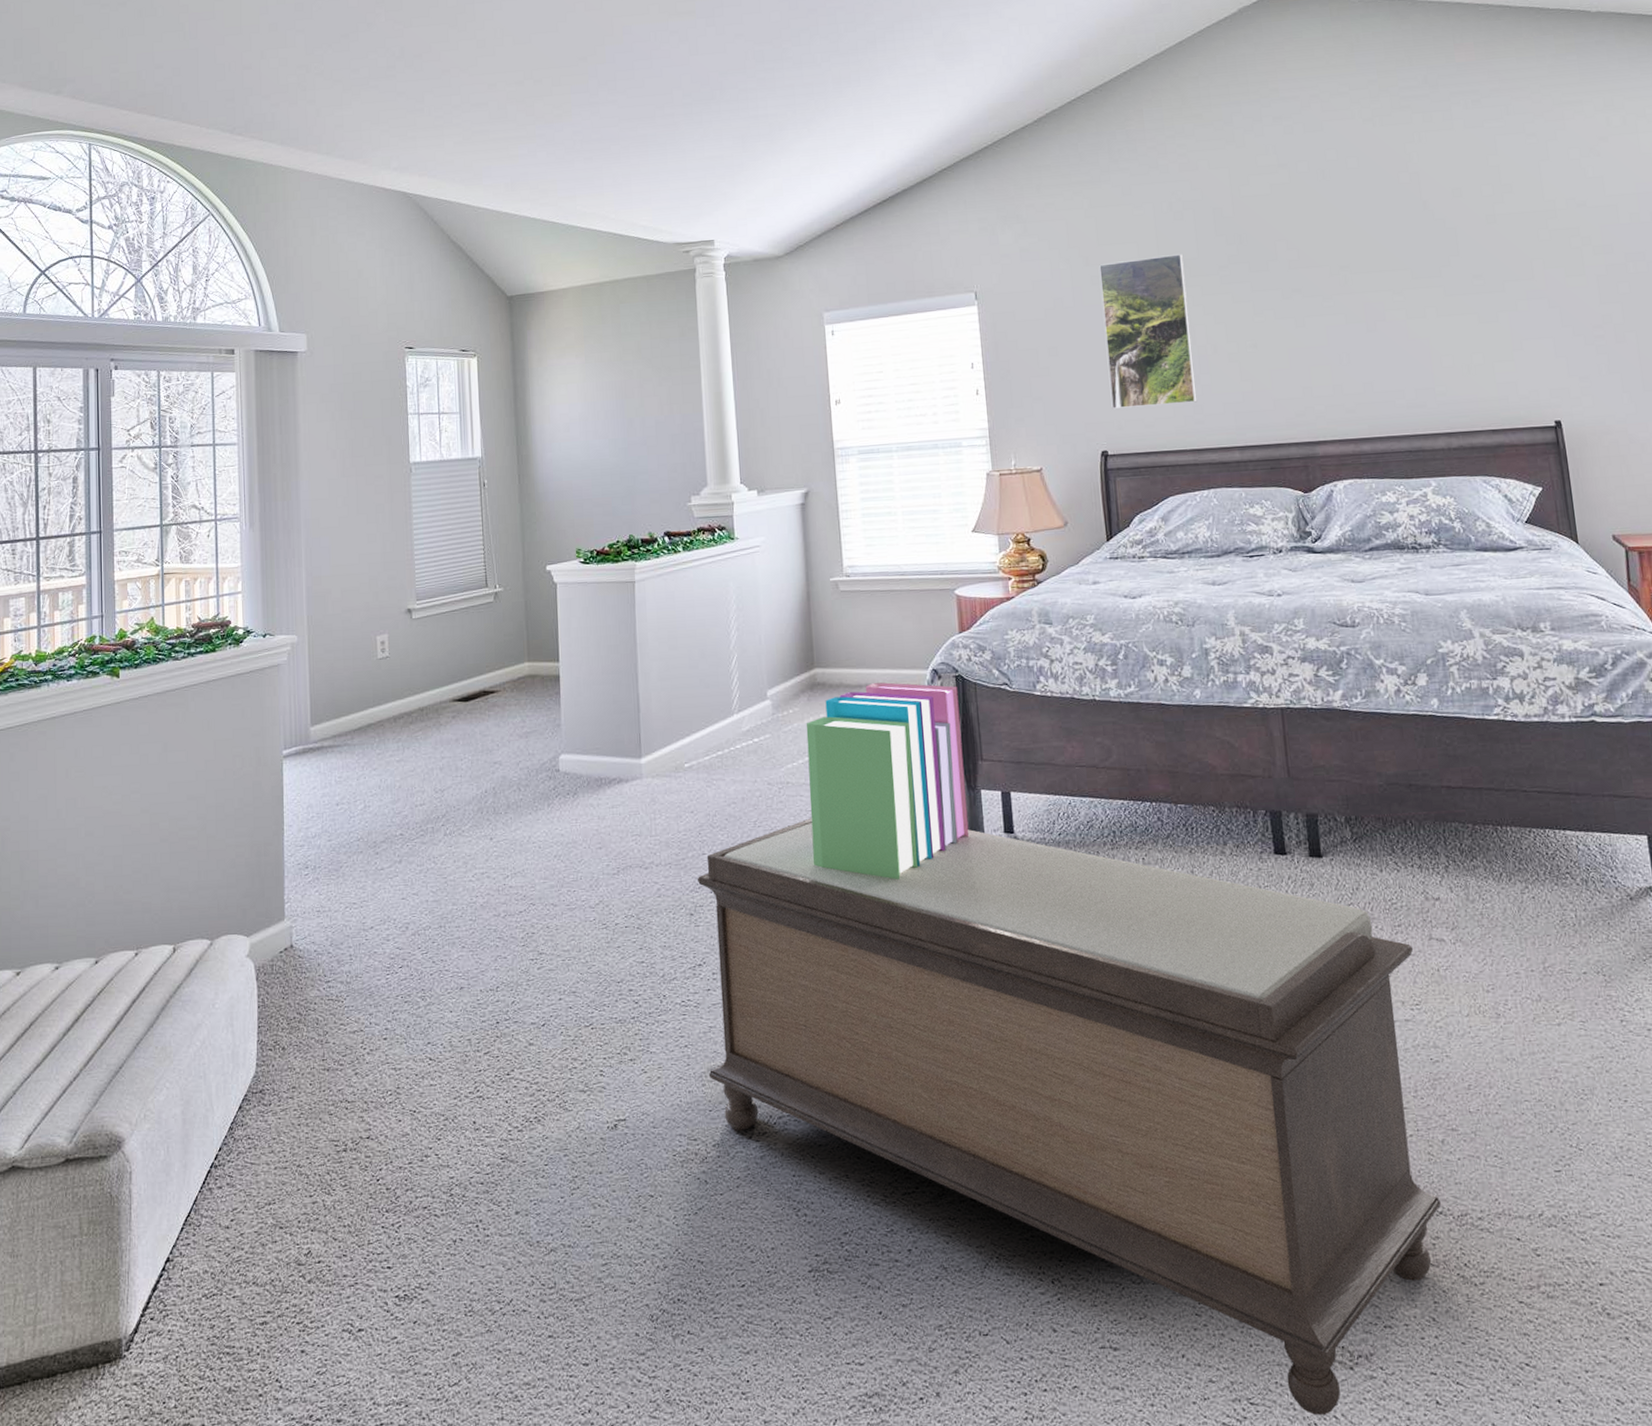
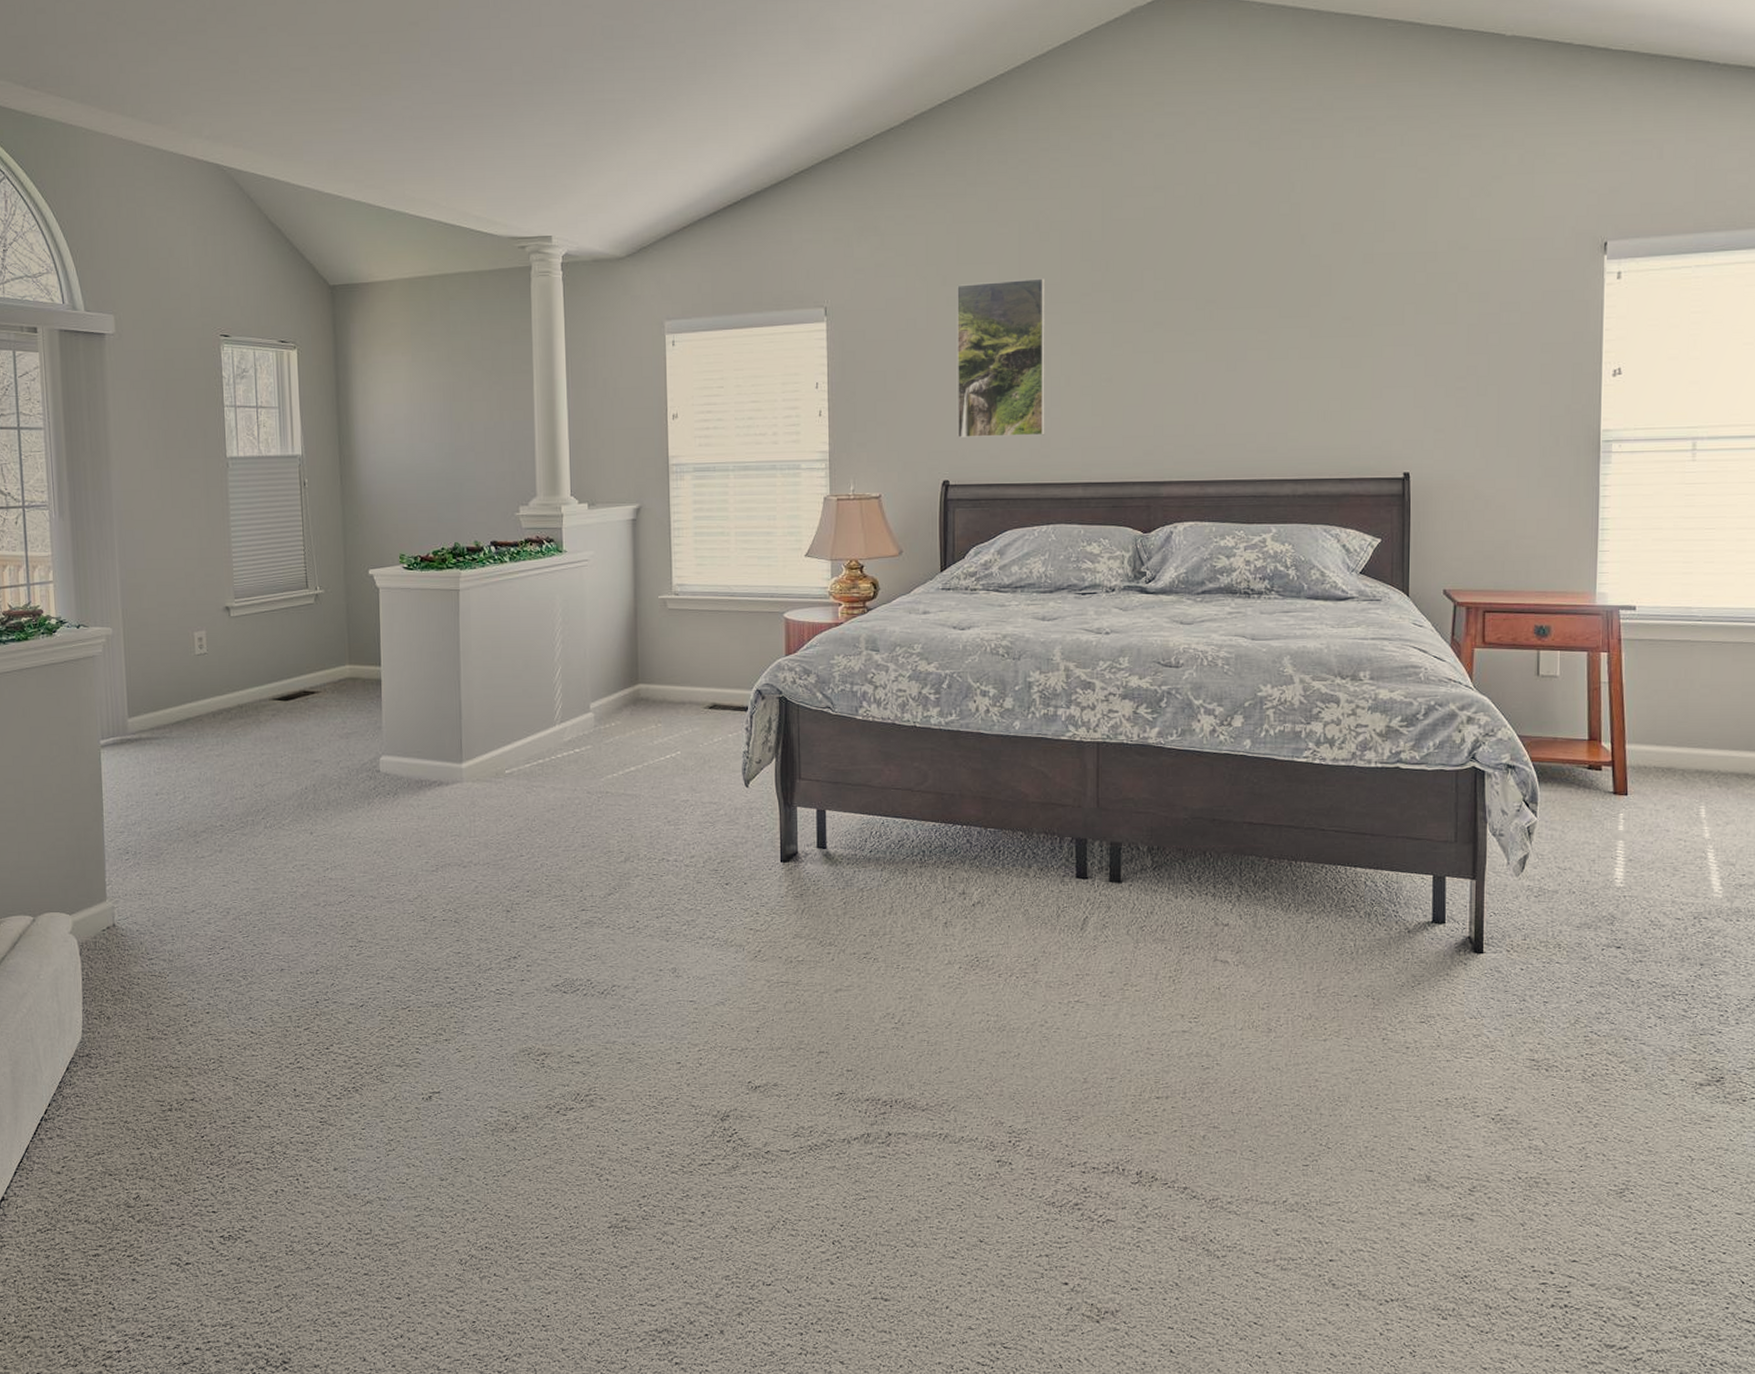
bench: present [698,818,1442,1415] -> none [515,826,1198,1358]
books: present [806,682,970,880] -> none [627,700,783,887]

